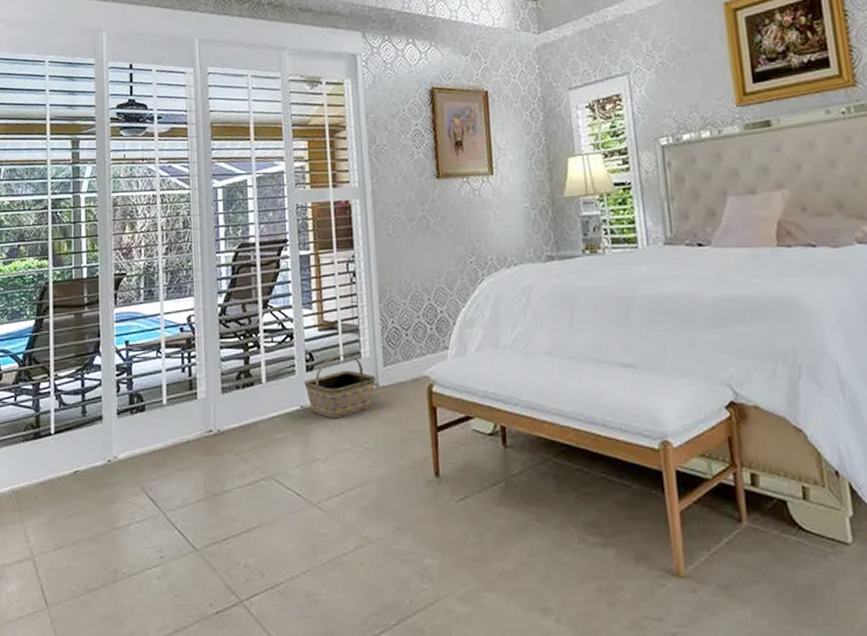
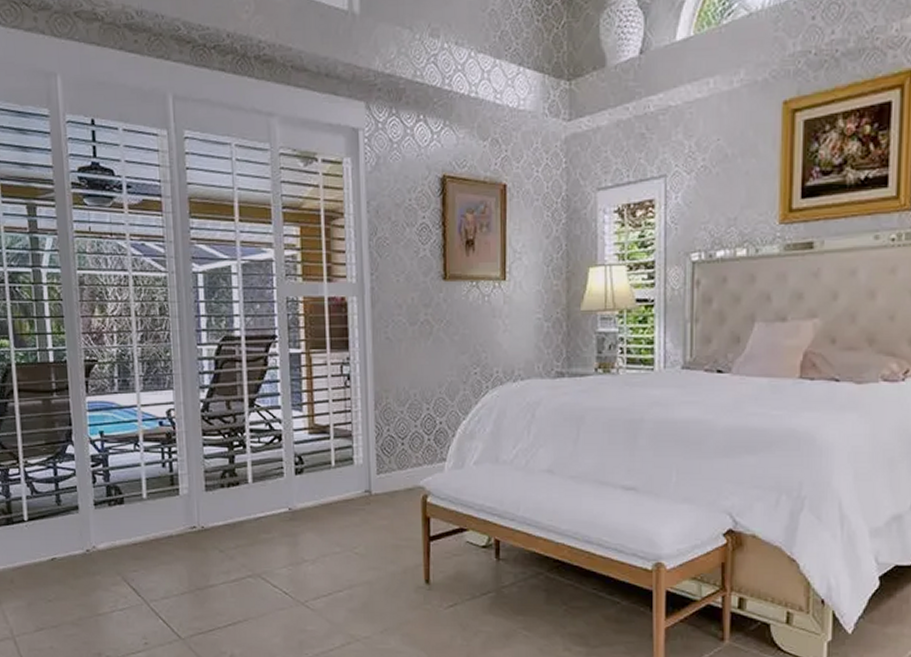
basket: present [304,353,376,419] -> none [293,459,369,523]

